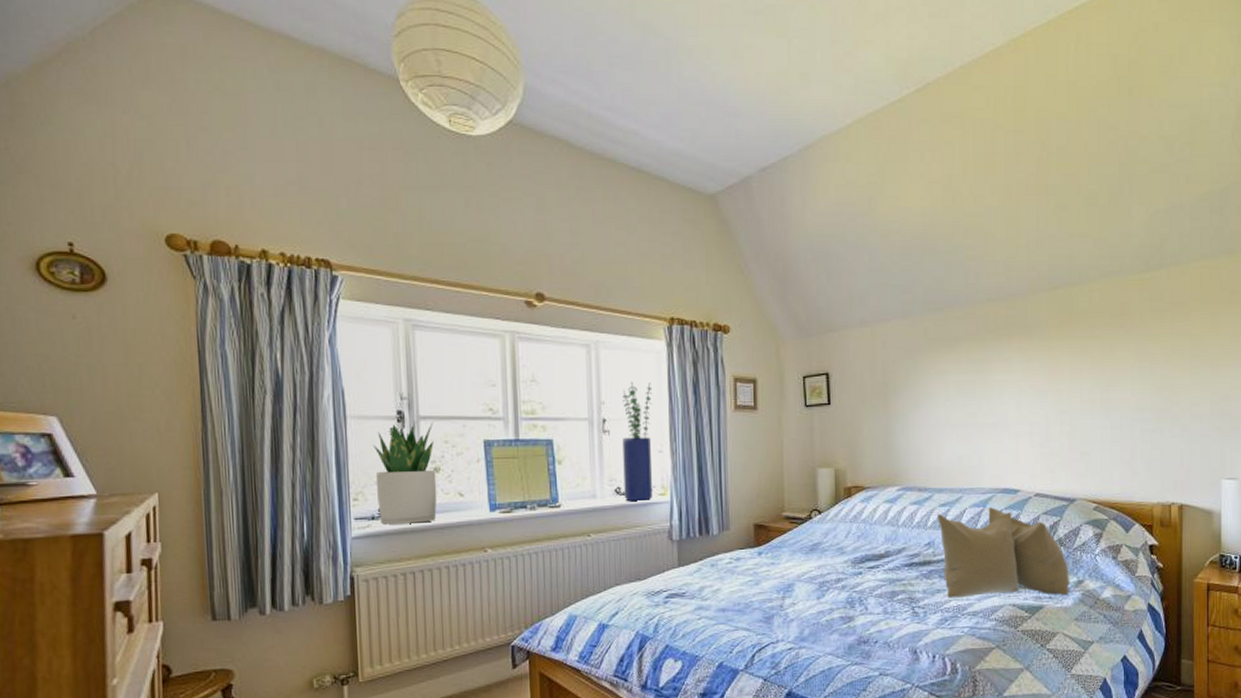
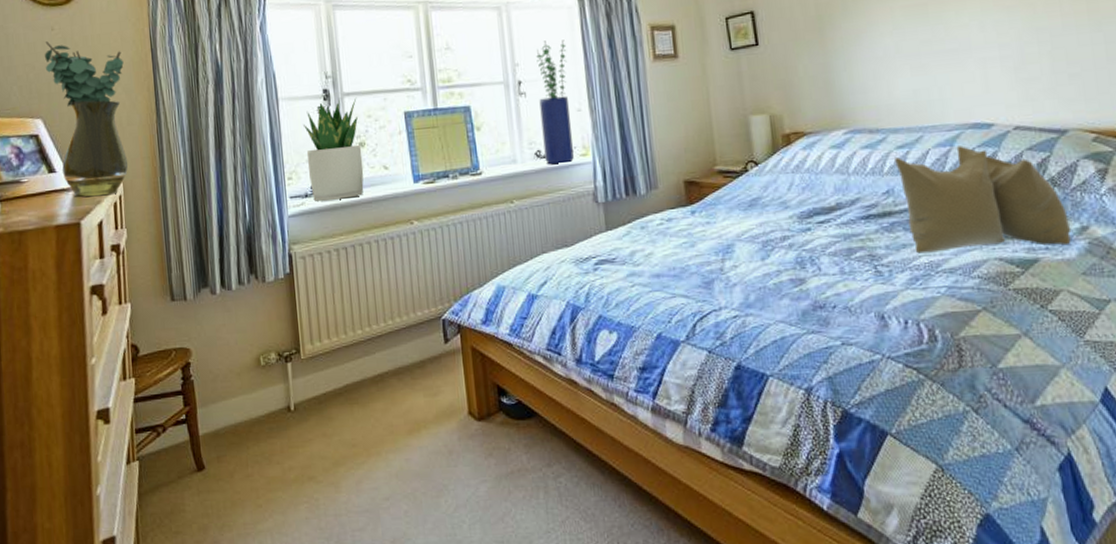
vase: none [63,330,165,506] -> present [45,41,128,197]

